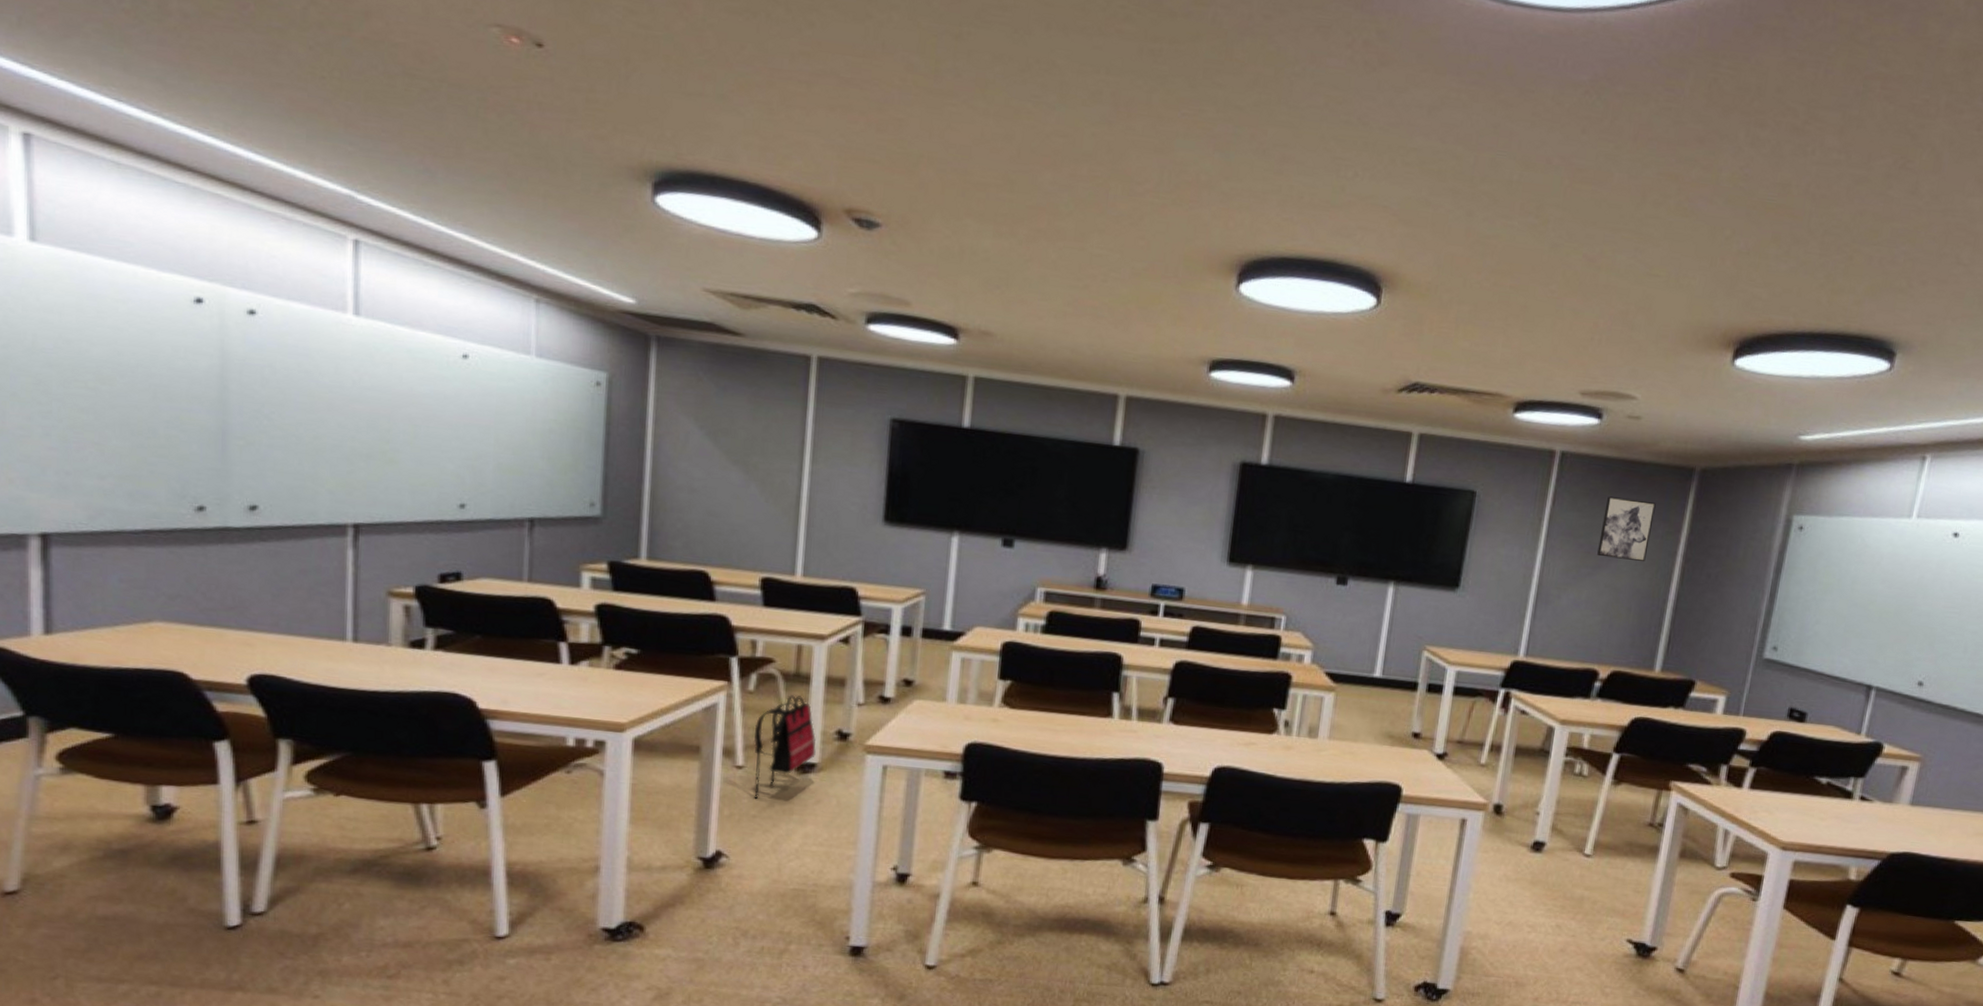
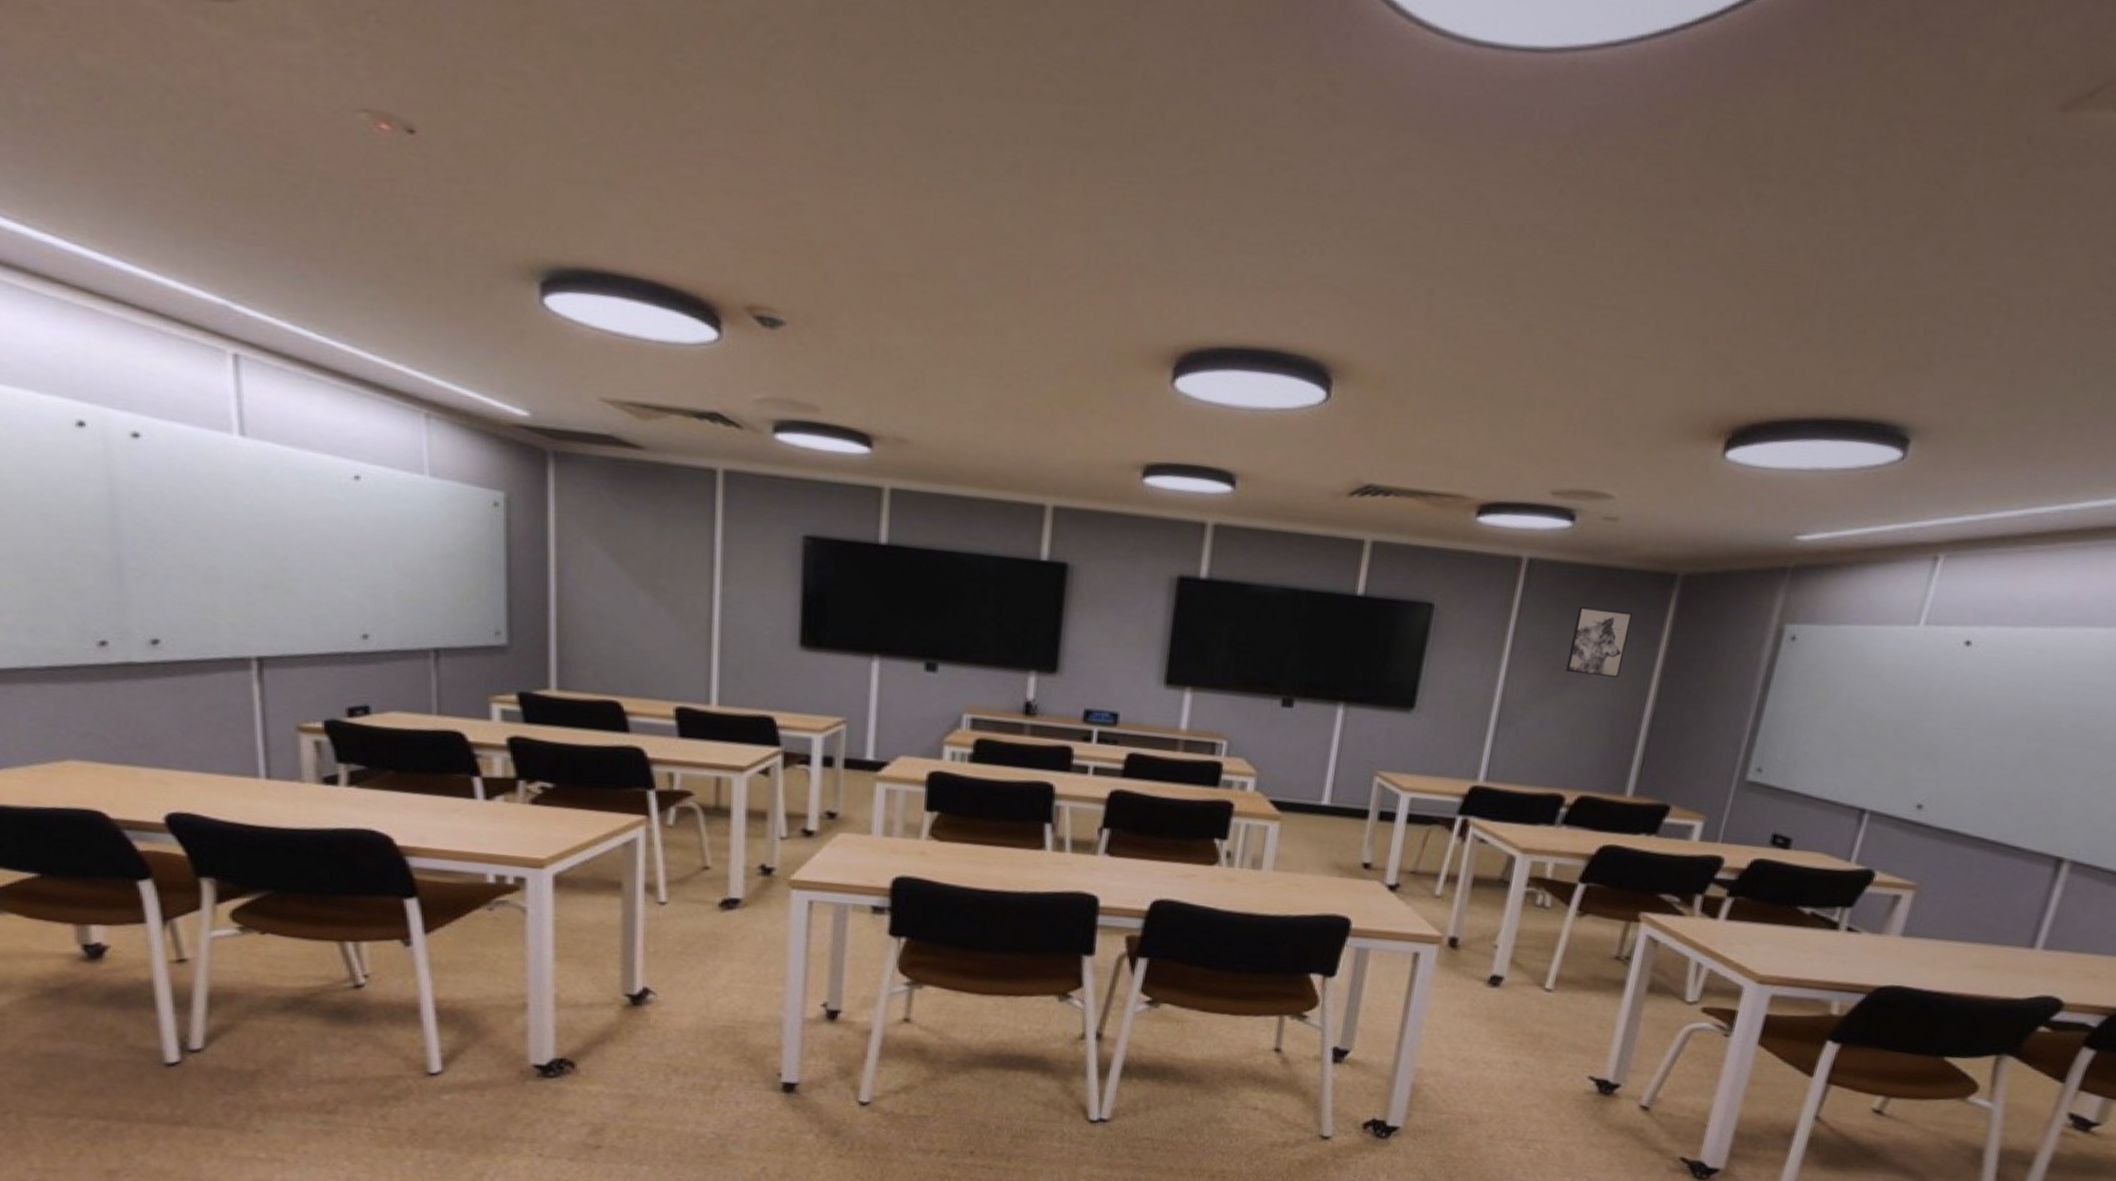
backpack: present [754,695,816,799] -> none [675,829,739,935]

